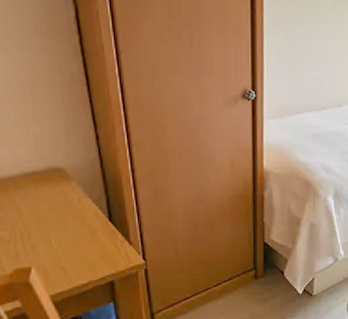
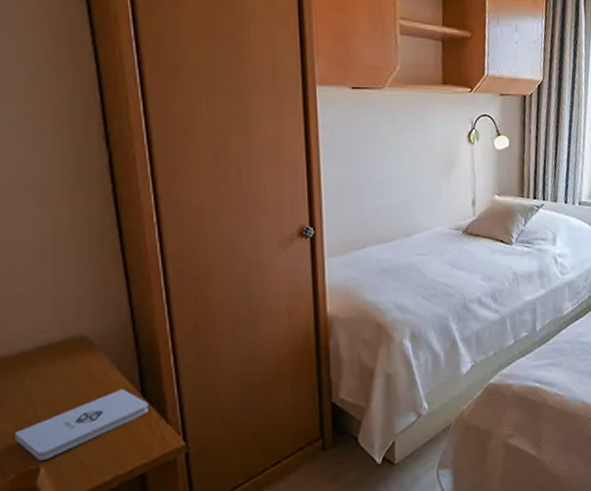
notepad: none [9,213,116,263] -> present [14,388,150,461]

